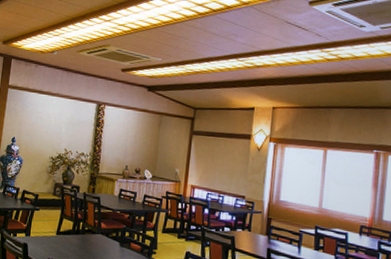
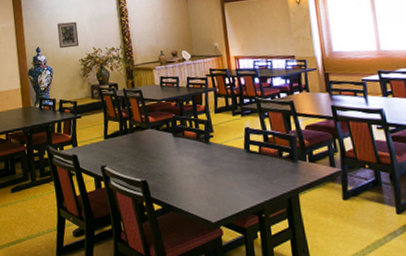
wall art: none [34,119,55,145] -> present [57,21,80,49]

